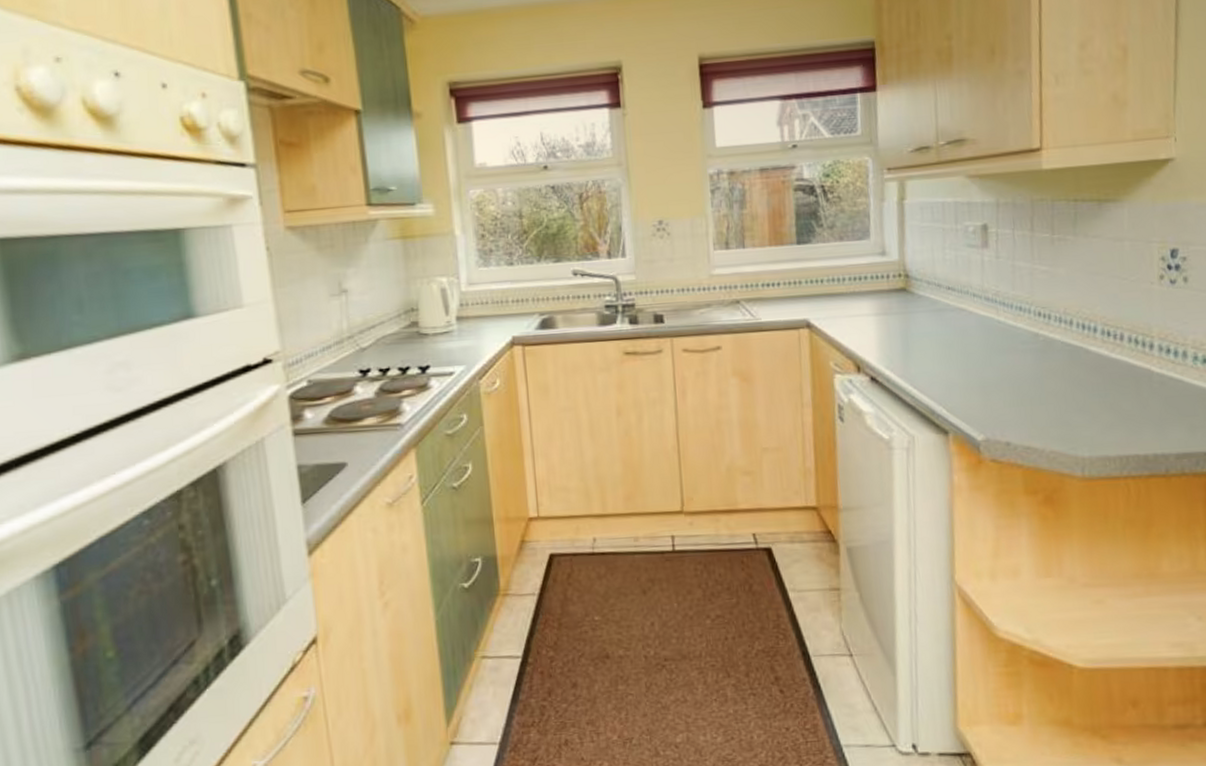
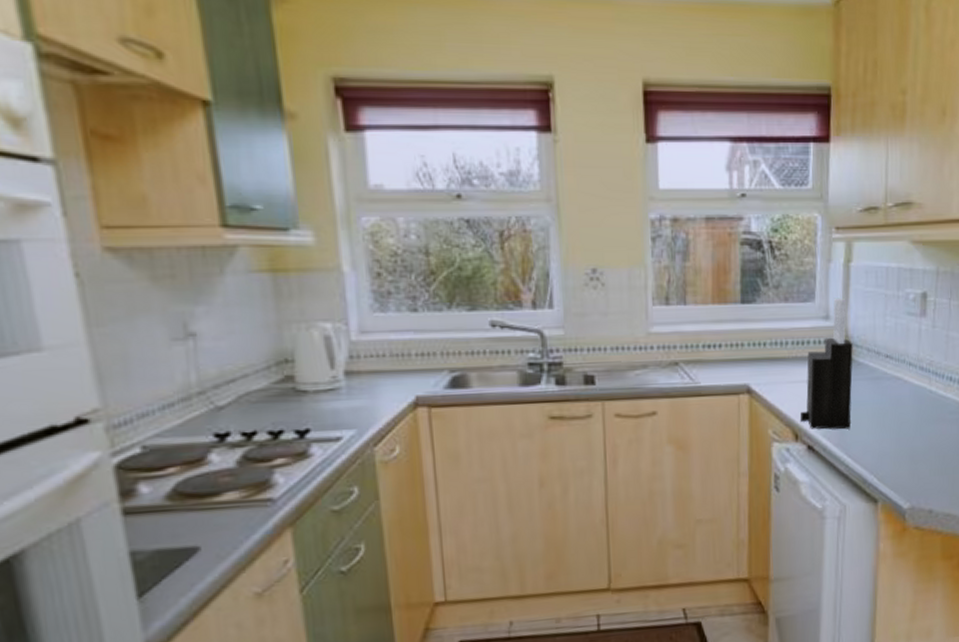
knife block: none [861,234,915,361] -> present [801,297,853,430]

